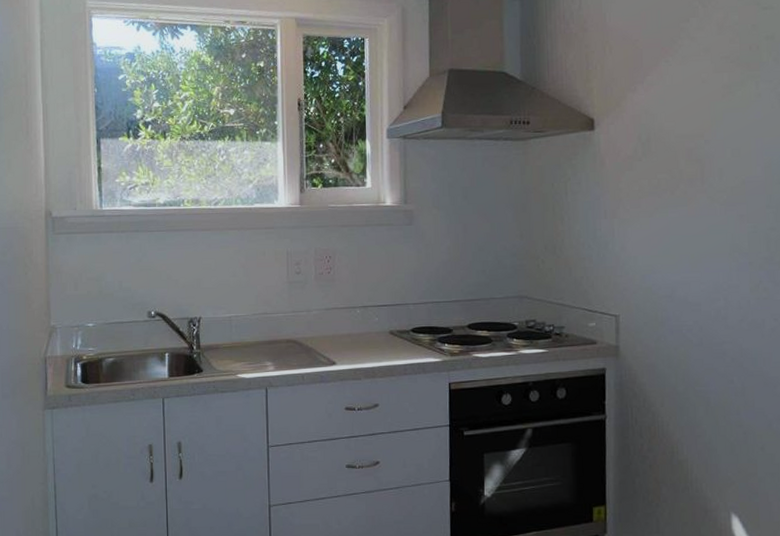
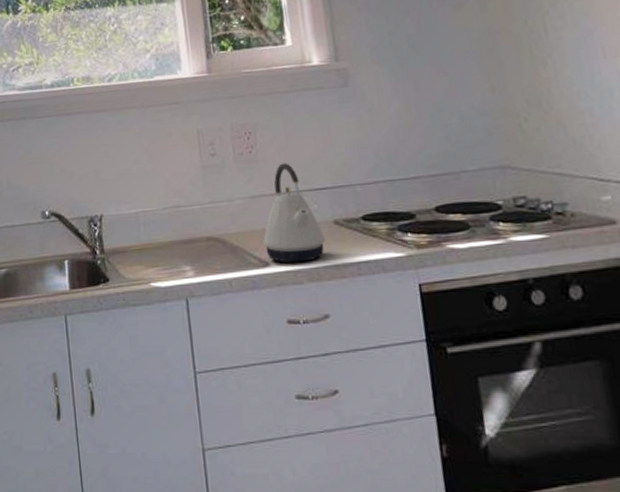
kettle: none [332,283,381,363] -> present [263,163,325,263]

